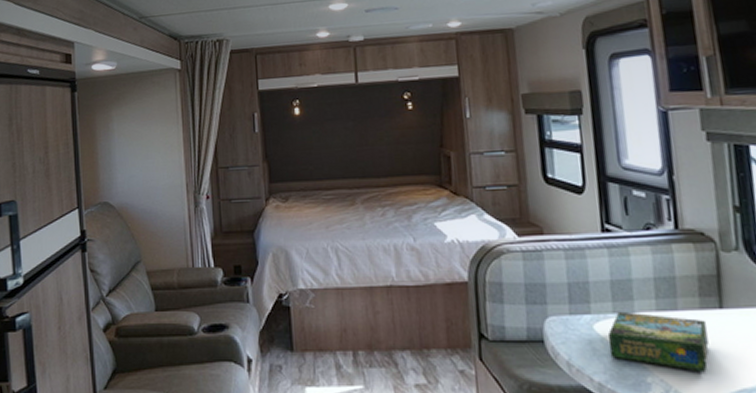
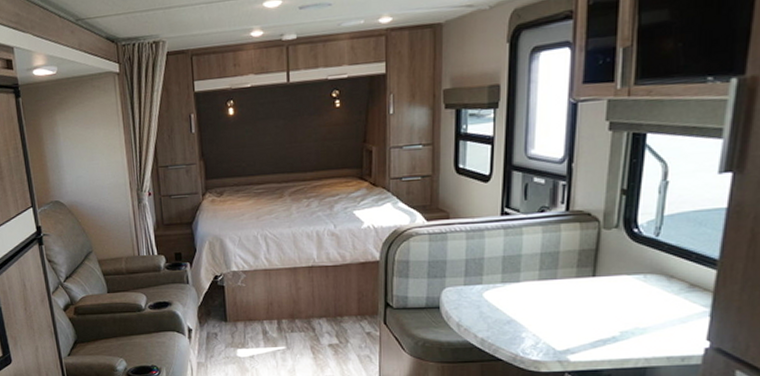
board game: present [607,311,709,373] -> none [494,281,578,328]

